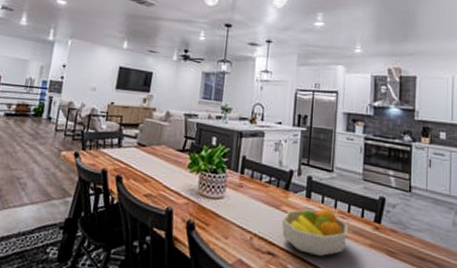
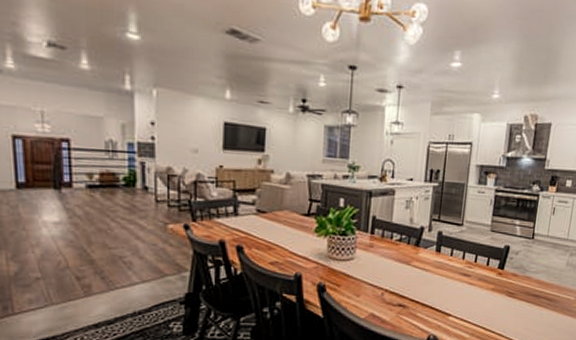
fruit bowl: present [281,208,348,257] -> none [412,260,474,304]

